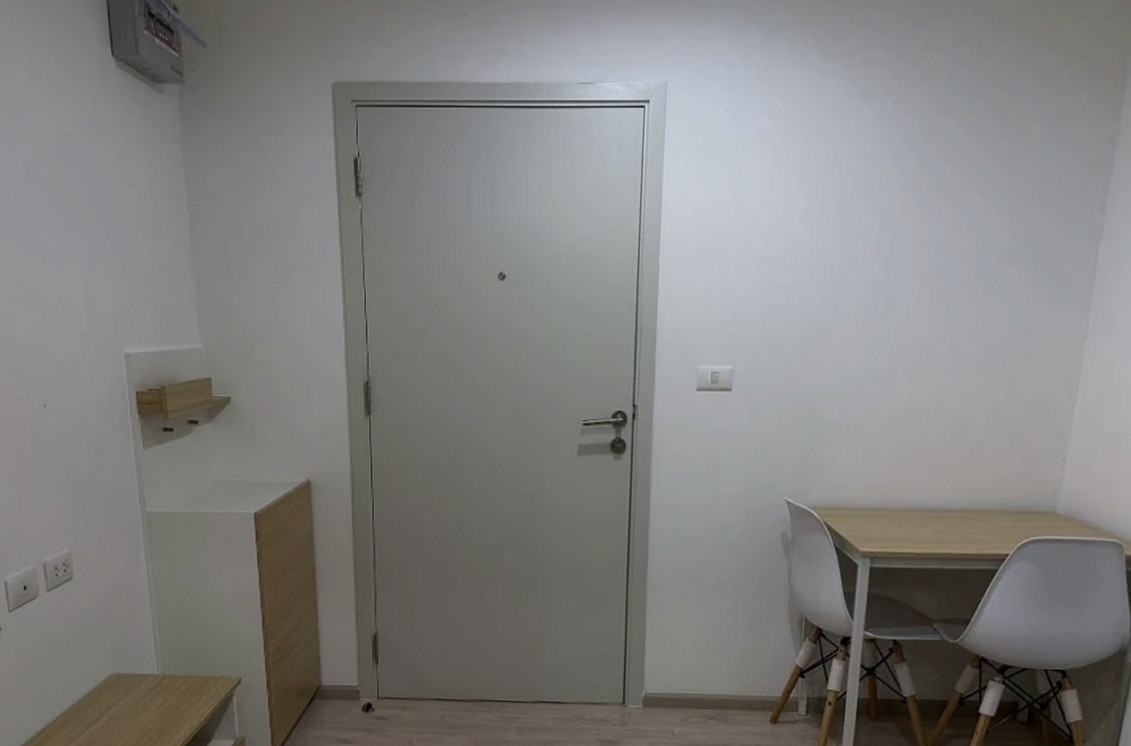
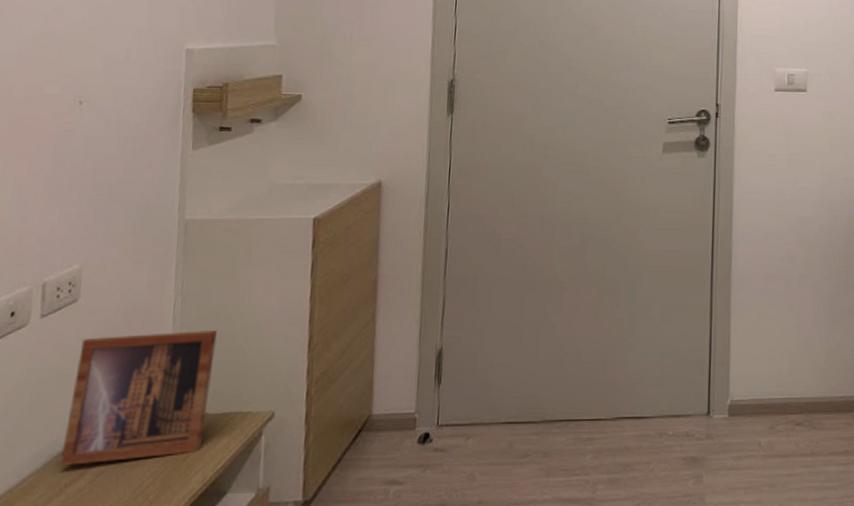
picture frame: none [81,608,187,710] -> present [60,331,217,466]

